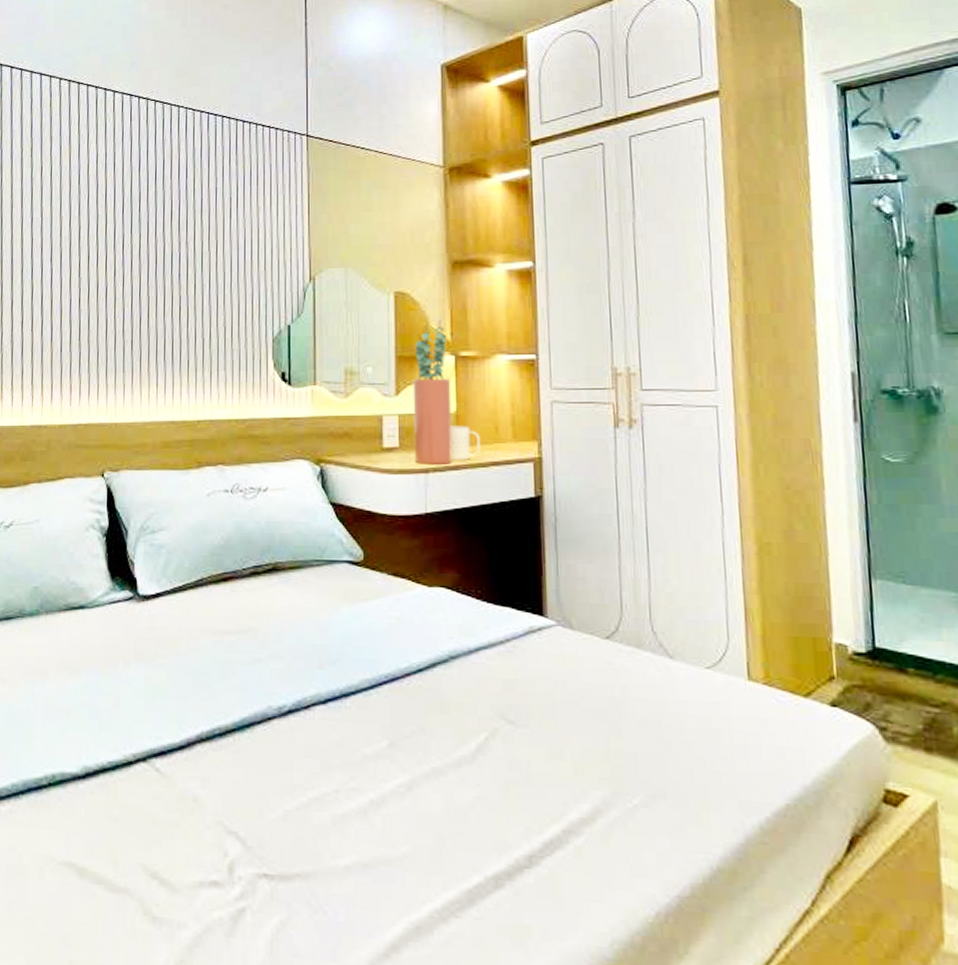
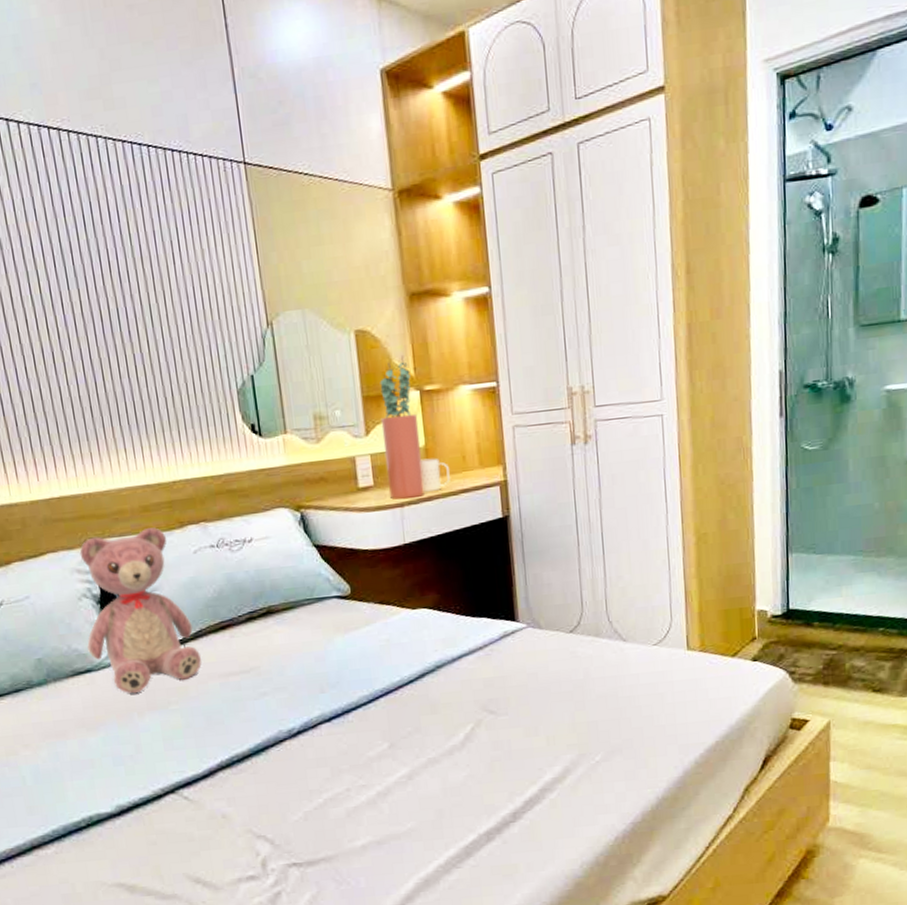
teddy bear: none [85,465,197,640] -> present [79,527,202,694]

